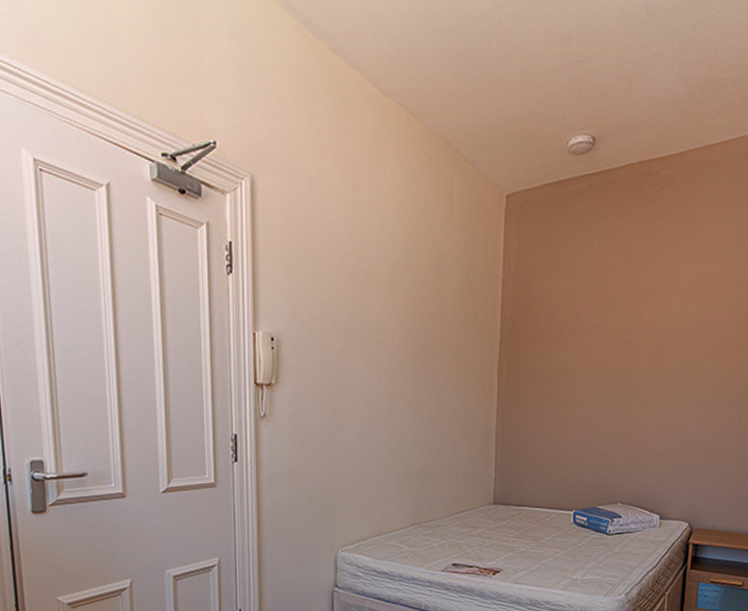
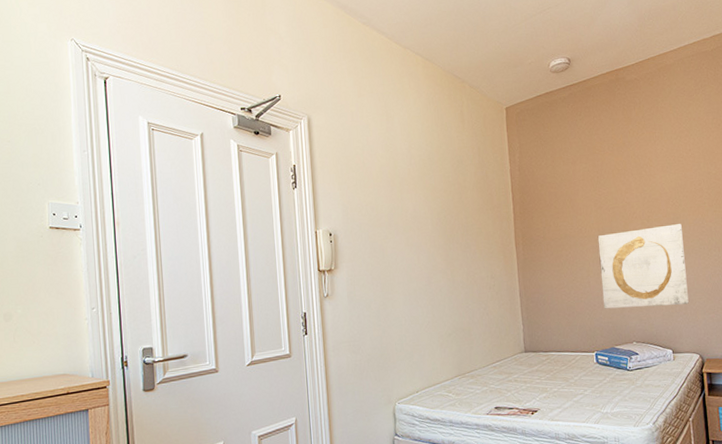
wall art: none [591,368,695,465] -> present [597,224,689,309]

